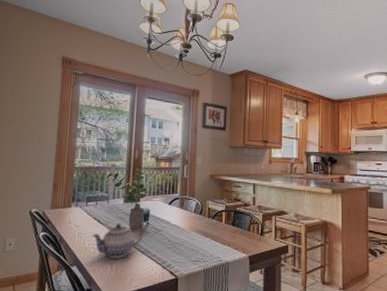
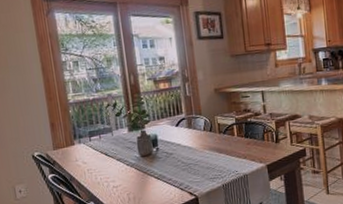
teapot: present [91,223,143,258] -> none [101,153,155,189]

